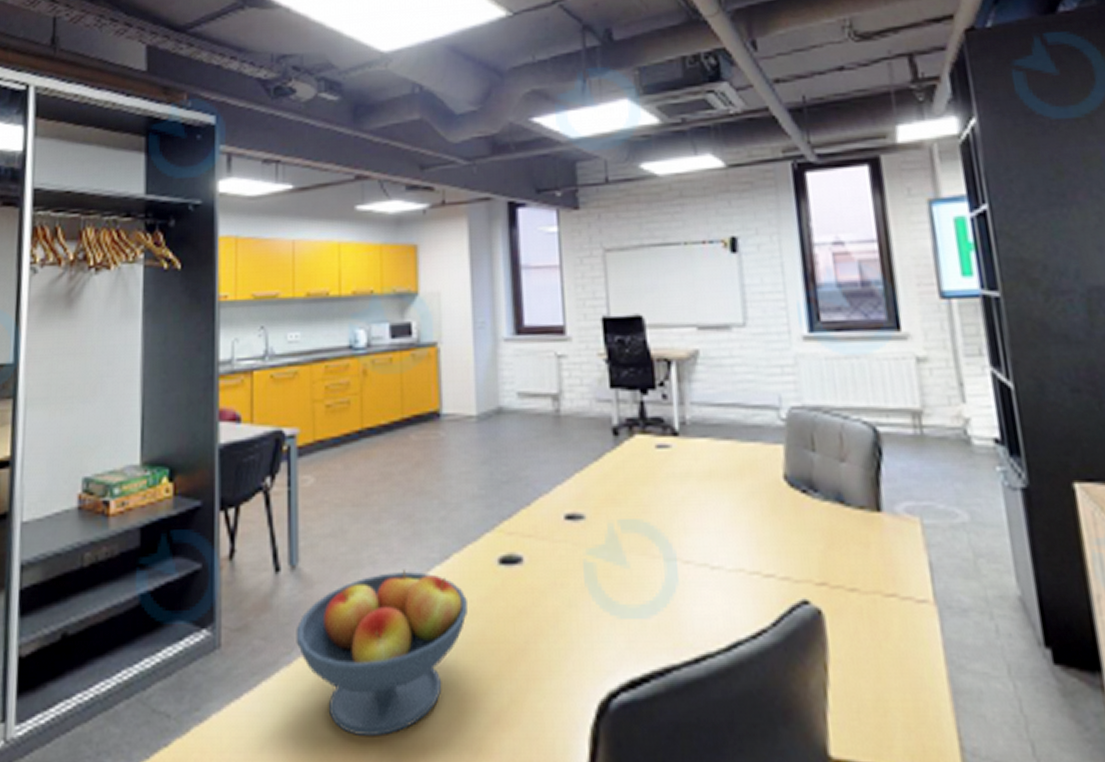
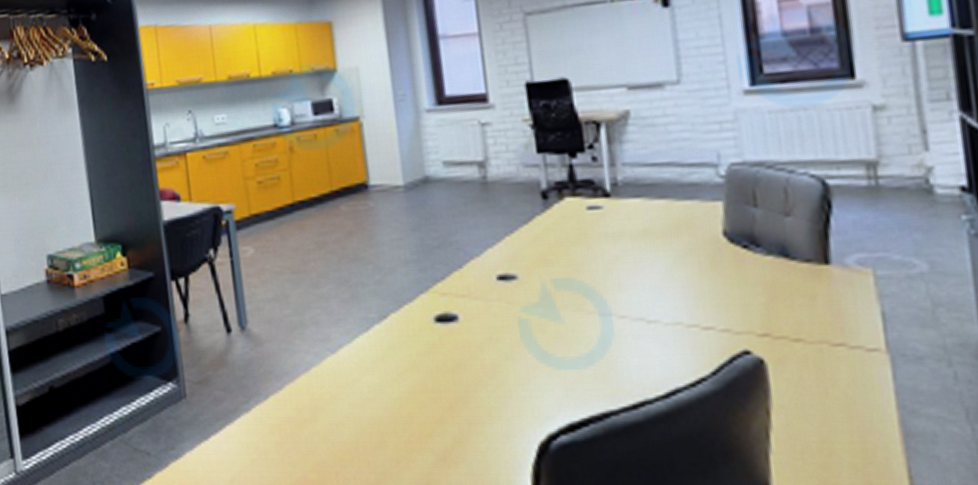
fruit bowl: present [296,569,467,737] -> none [251,328,408,472]

